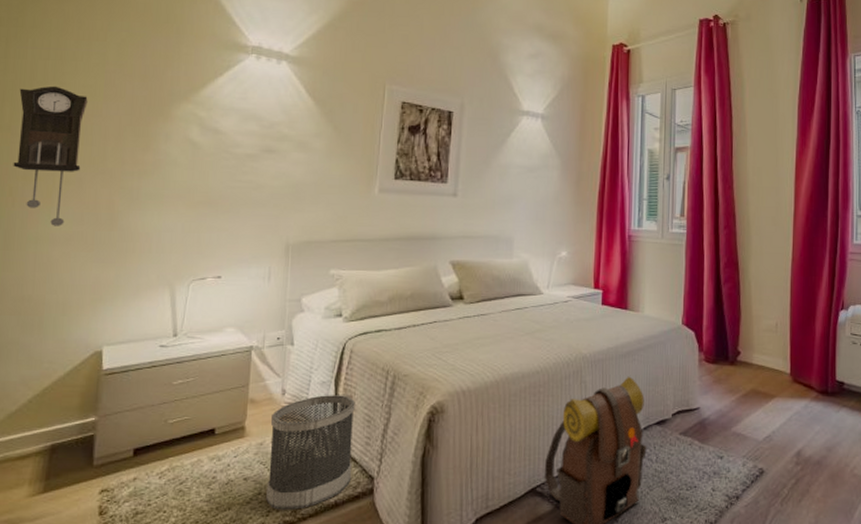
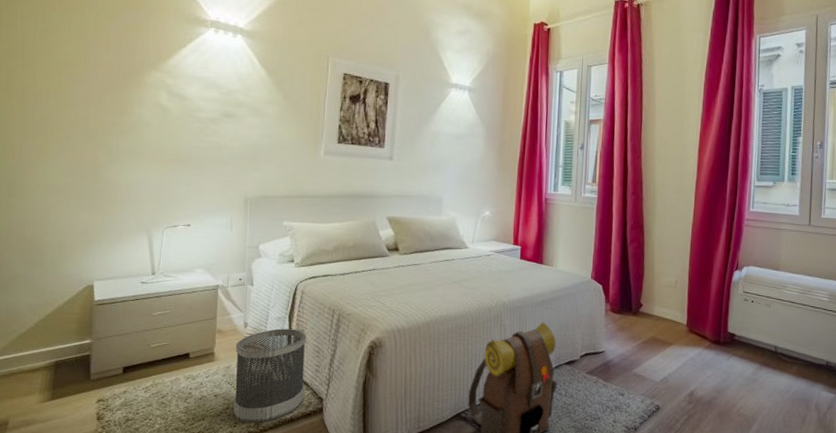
pendulum clock: present [13,86,88,226] -> none [11,54,71,178]

